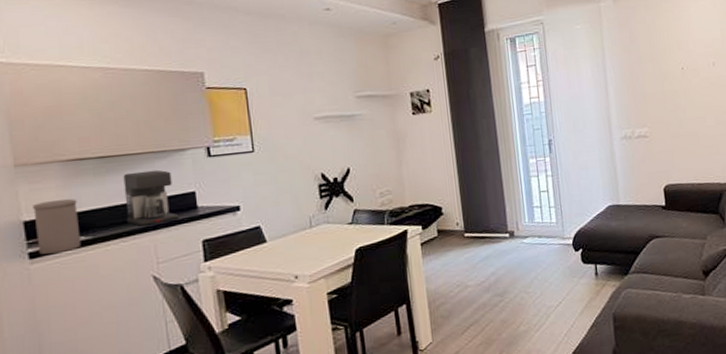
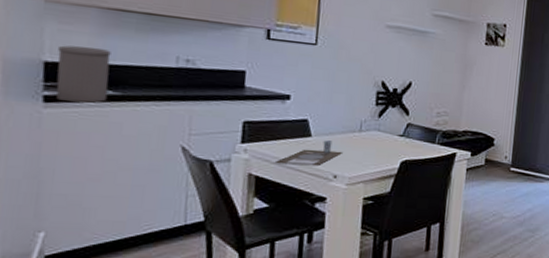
coffee maker: present [123,170,179,227] -> none [163,36,223,96]
place setting: none [239,242,298,274] -> present [276,140,342,165]

